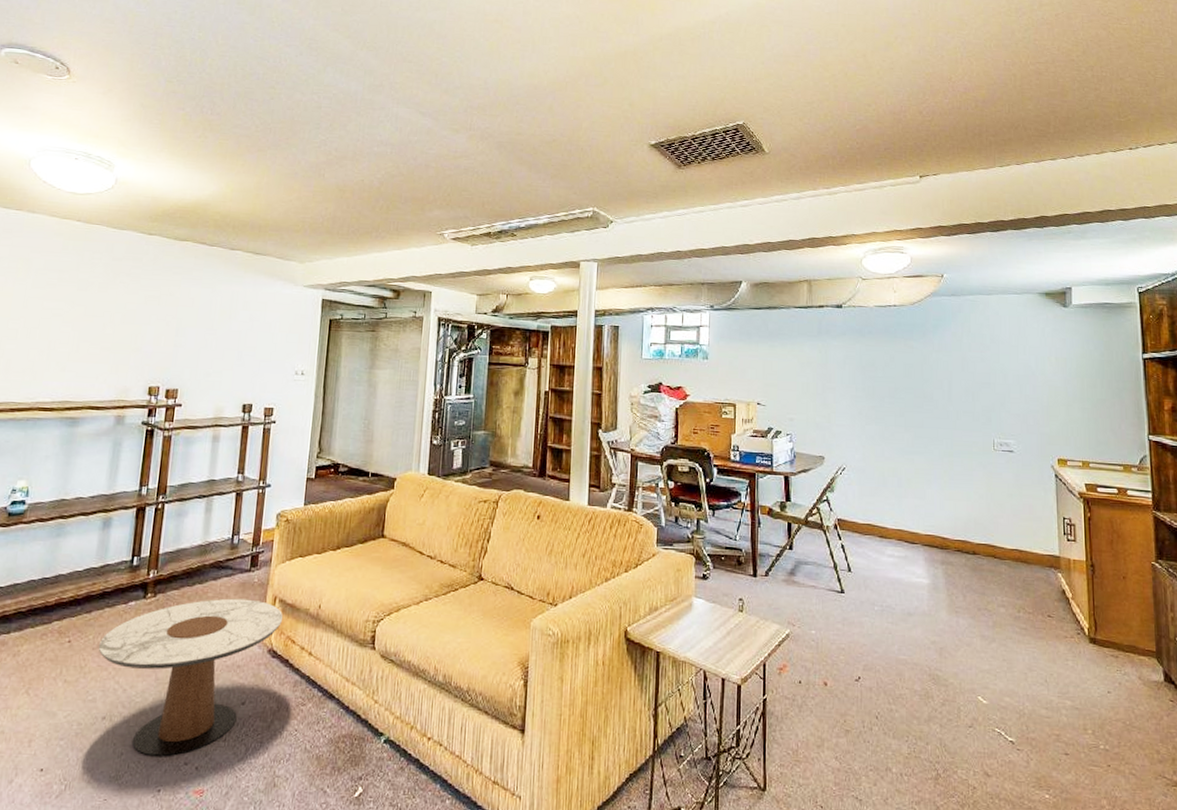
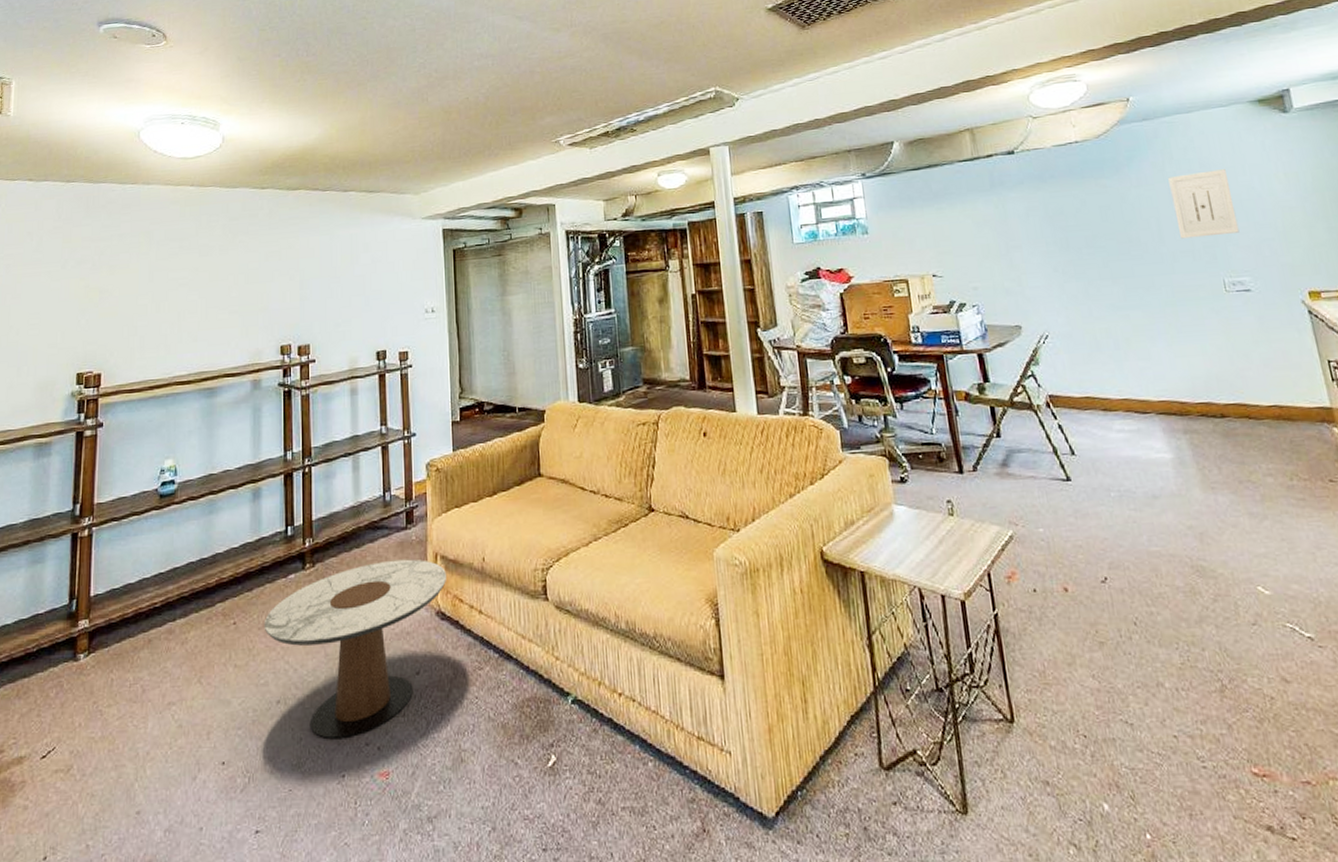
wall art: none [964,346,1013,402] -> present [1168,169,1240,239]

